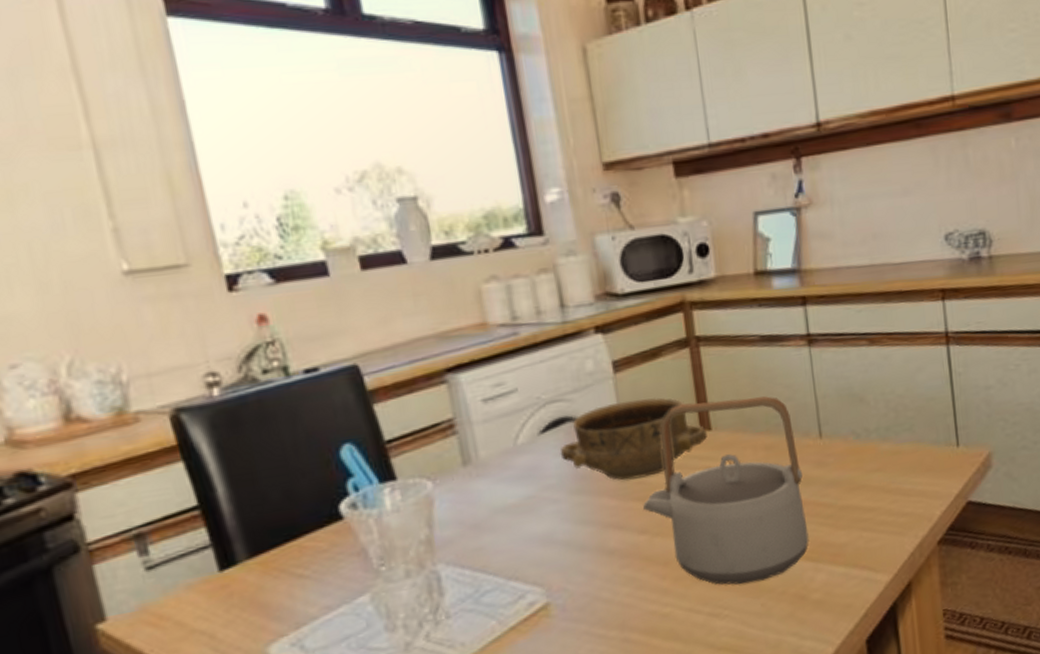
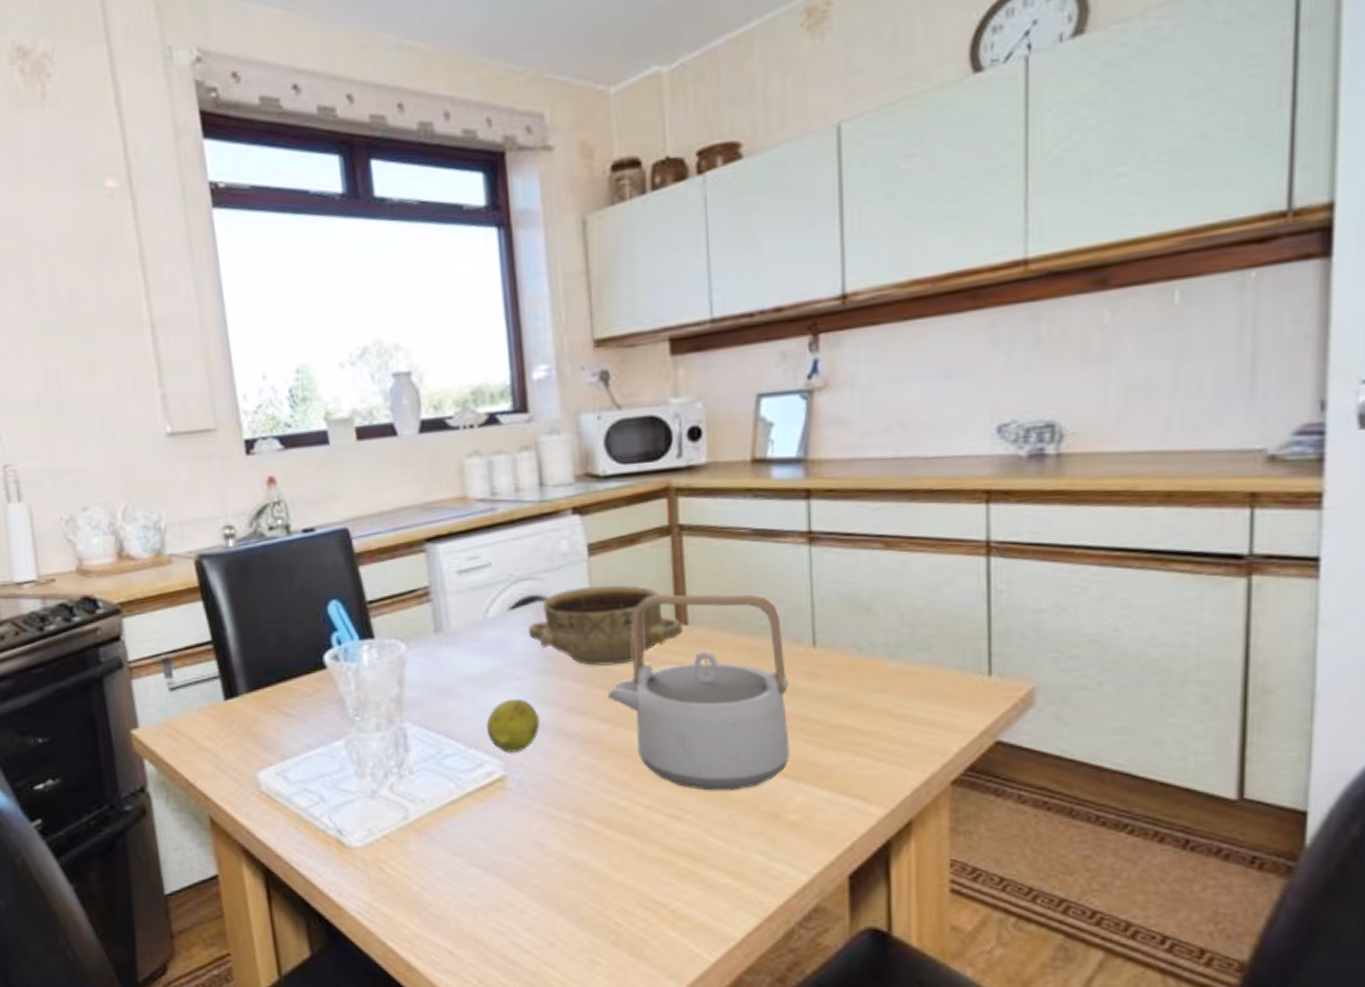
fruit: none [524,522,580,580] -> present [486,698,540,753]

